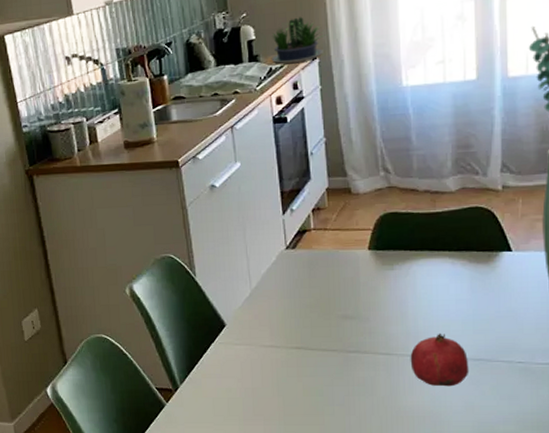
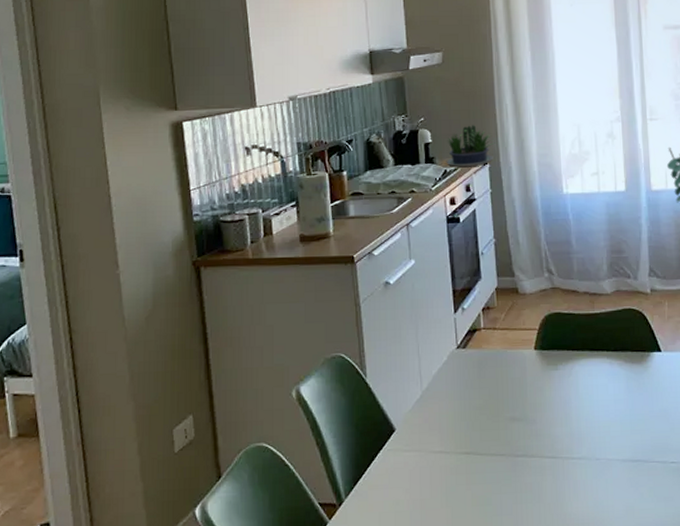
fruit: present [410,333,469,387] -> none [574,434,629,490]

